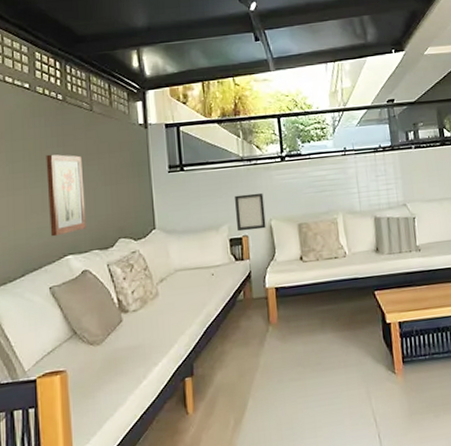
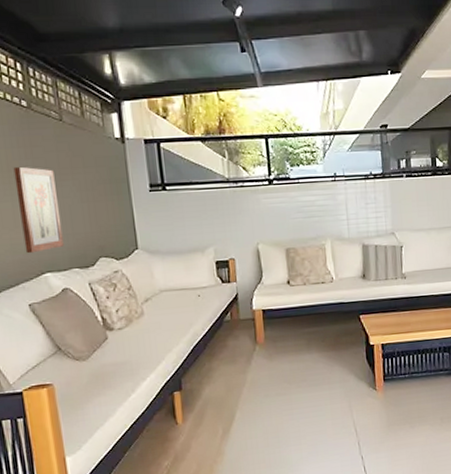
picture frame: present [235,192,267,232] -> none [221,216,254,255]

